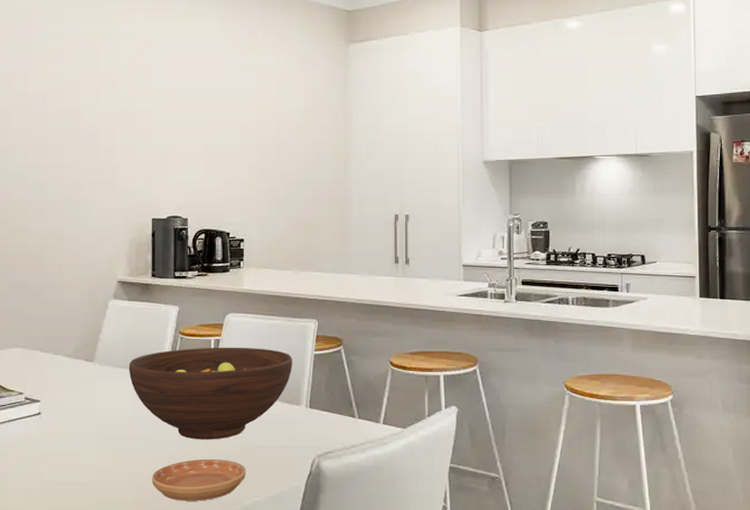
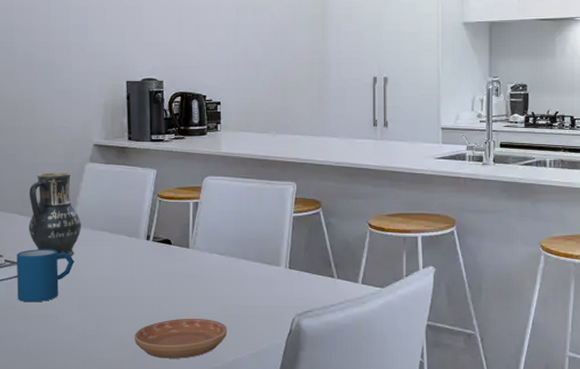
mug: none [36,387,94,442] -> present [16,249,75,303]
vase: none [50,309,103,394] -> present [29,173,81,256]
fruit bowl: present [128,347,293,440] -> none [107,209,272,300]

